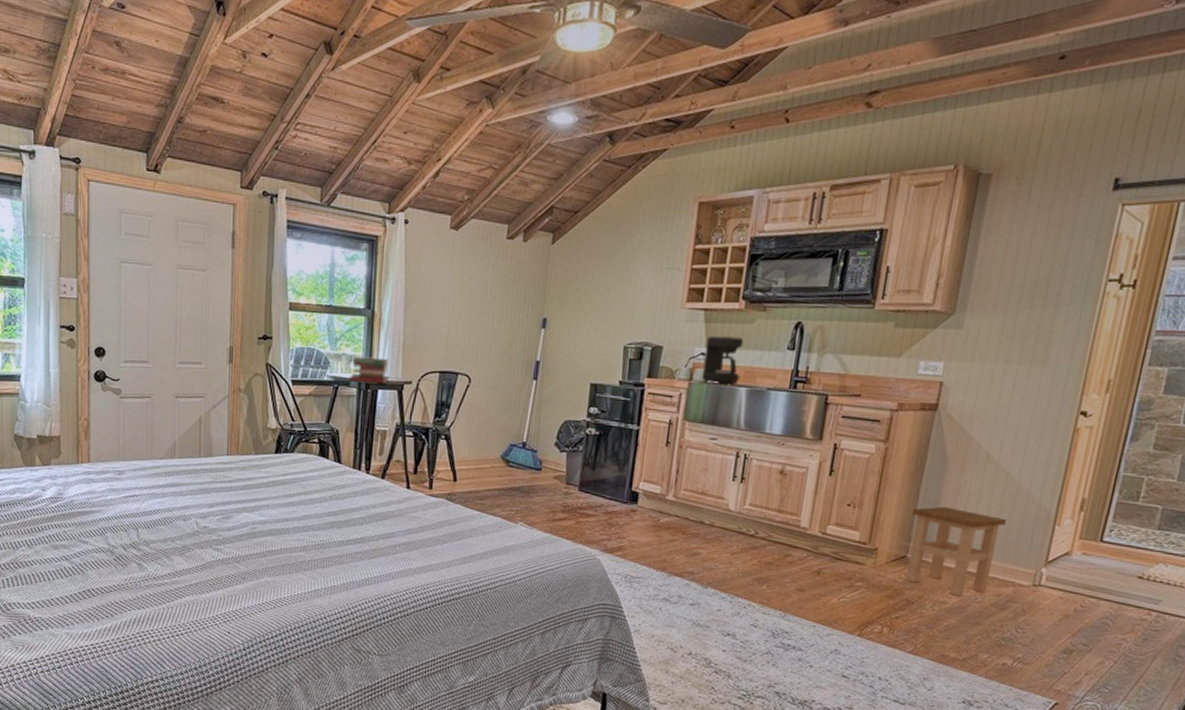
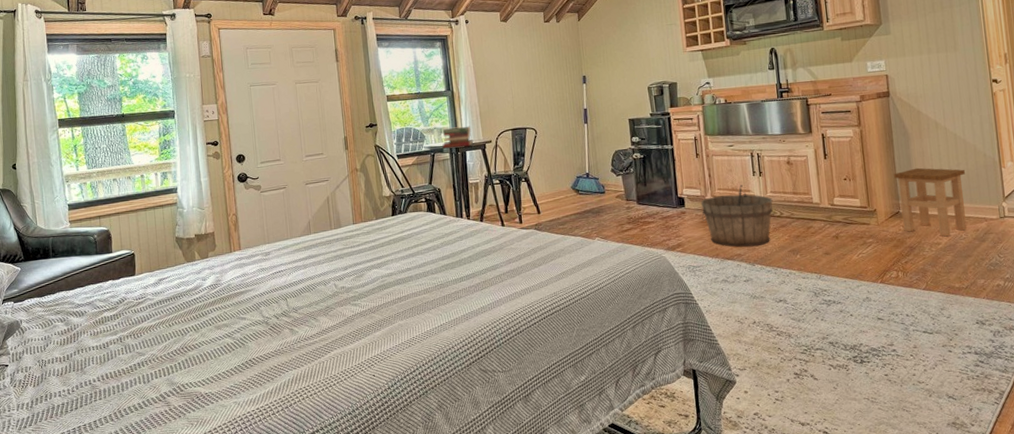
wooden bucket: none [655,488,750,567] -> present [700,184,774,248]
coffee maker: present [703,336,744,384] -> none [707,66,739,104]

